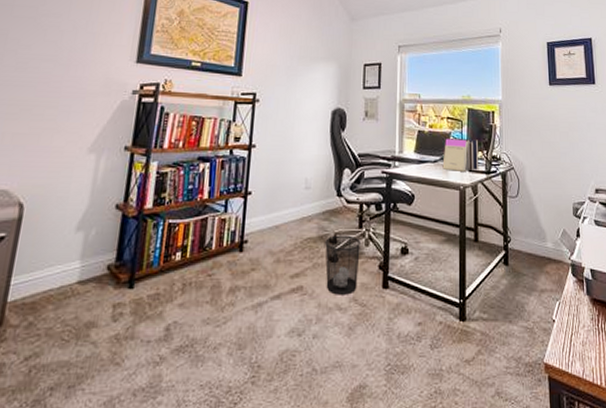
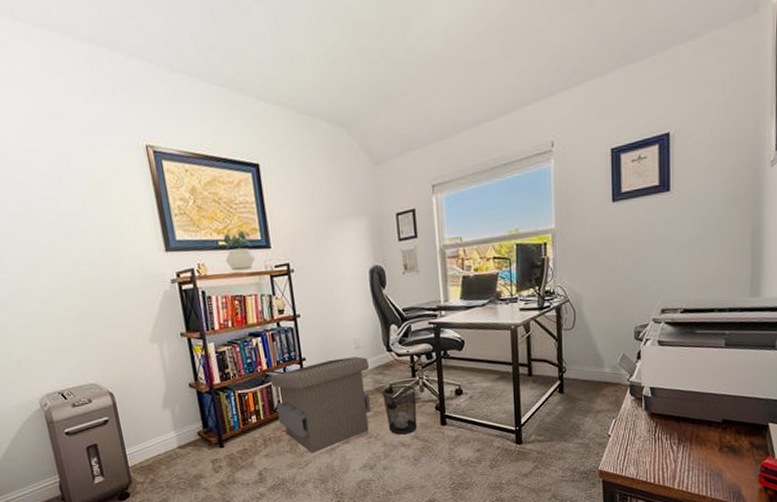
potted plant: none [193,55,225,93] -> present [223,230,255,271]
storage basket: none [206,197,317,307] -> present [270,356,371,453]
books: present [442,138,479,173] -> none [491,276,531,313]

